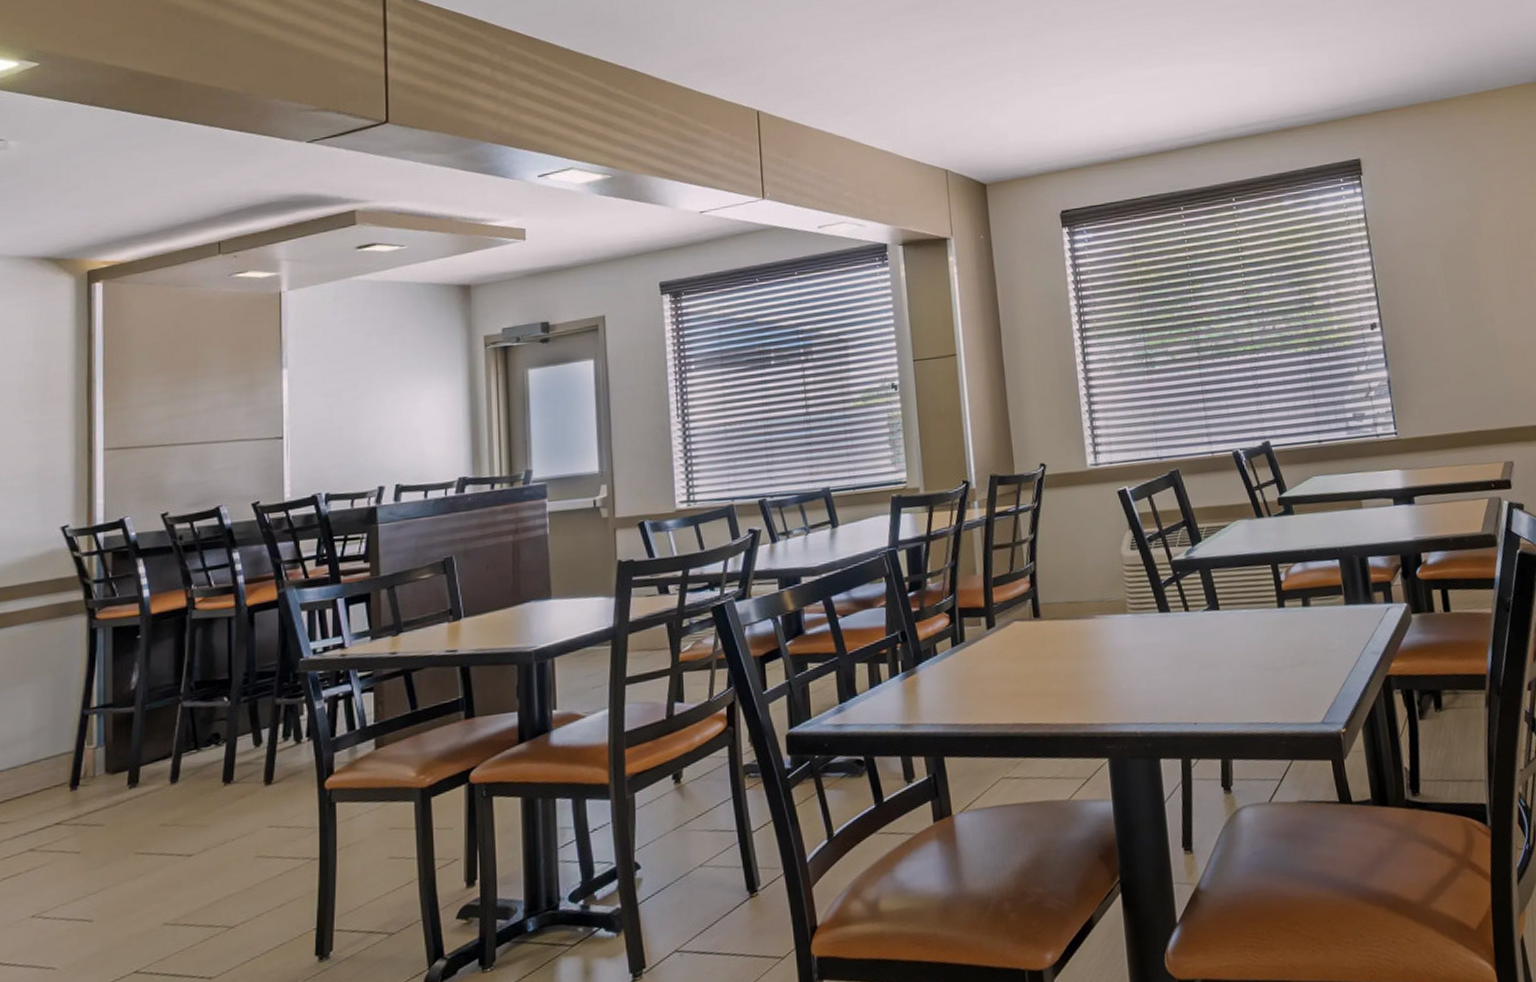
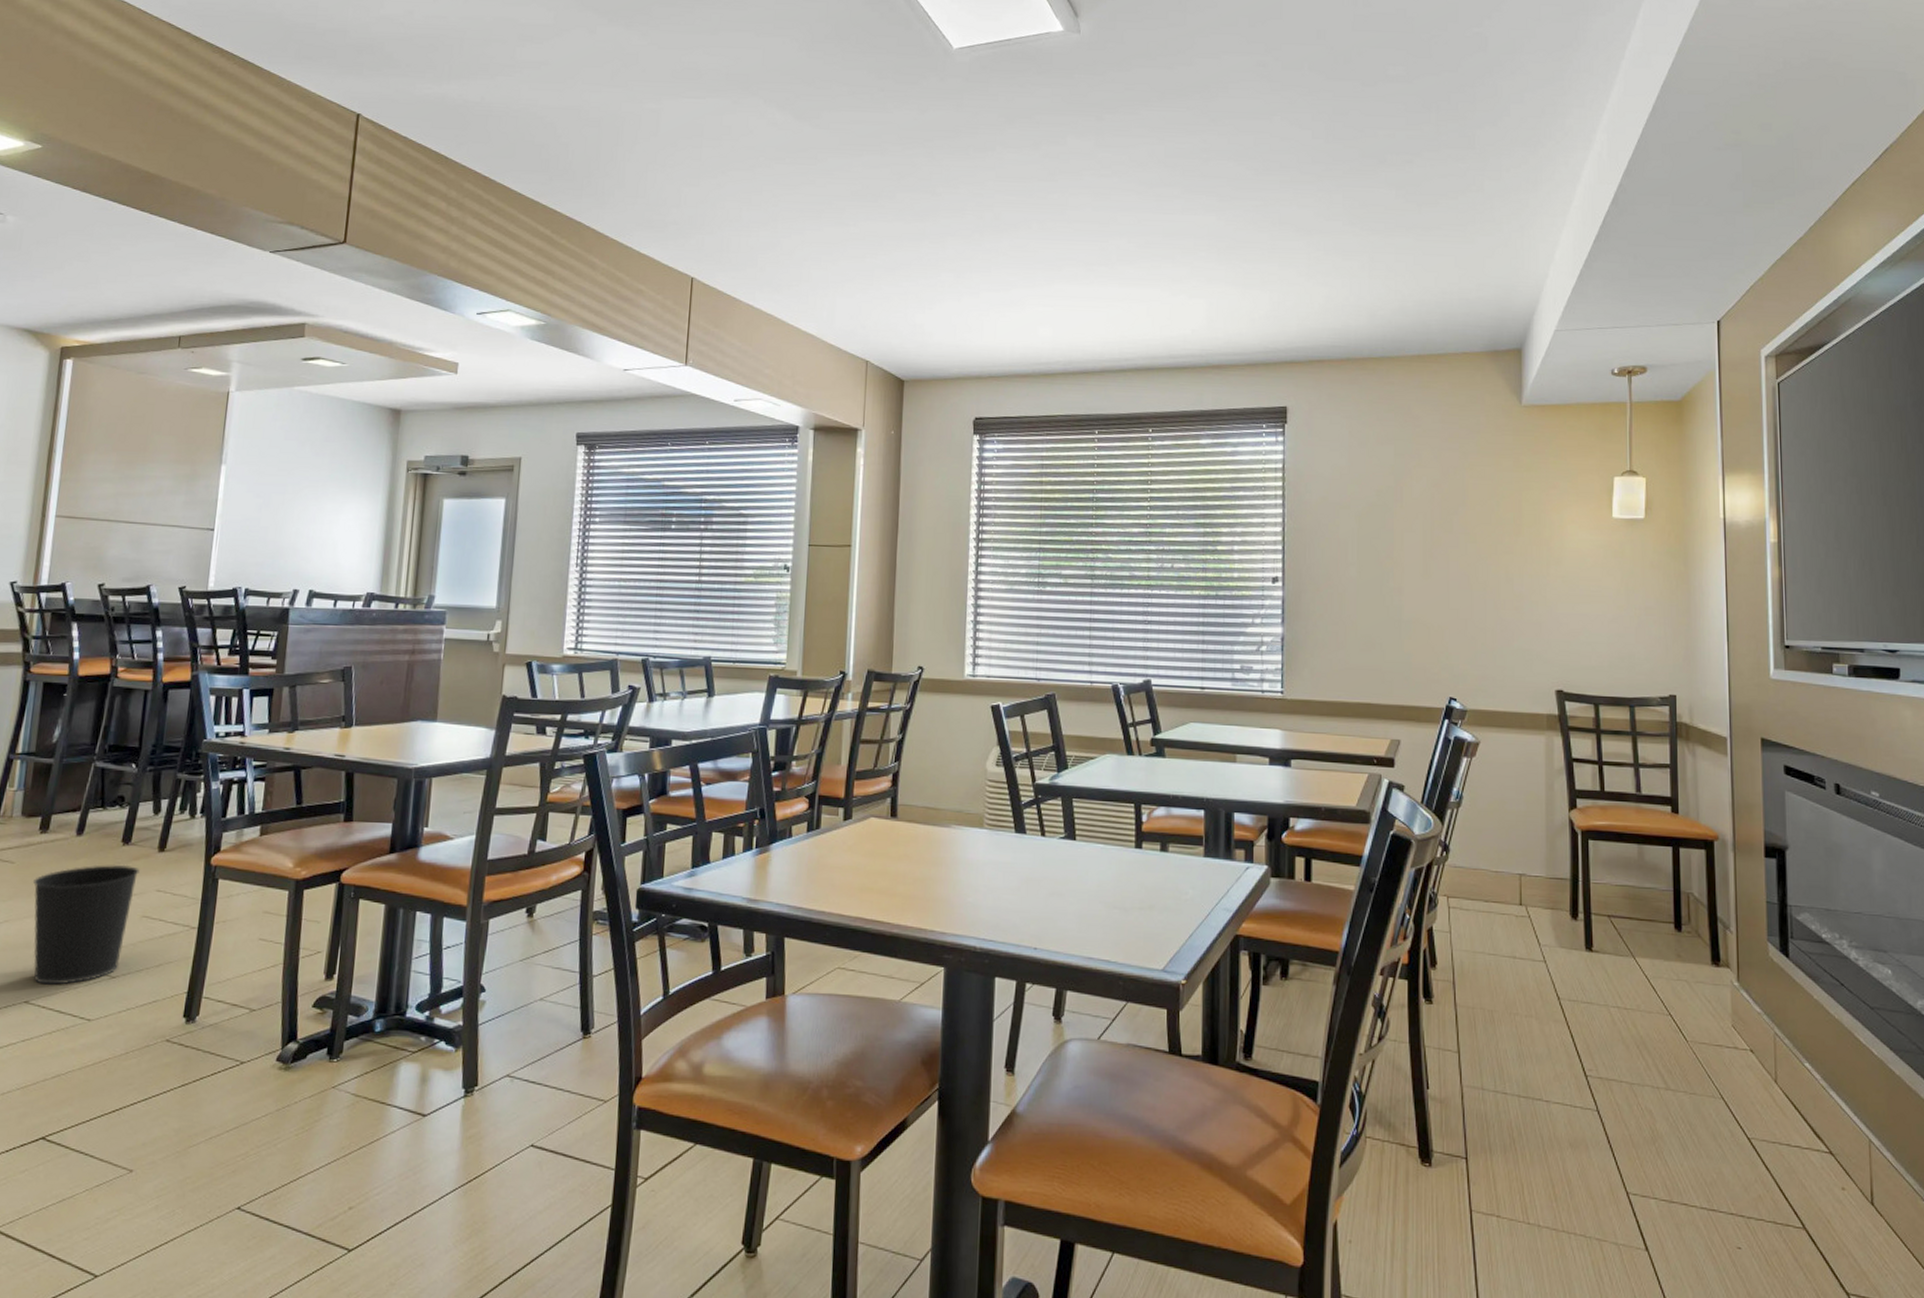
wastebasket: none [127,805,246,950] -> present [32,864,140,985]

